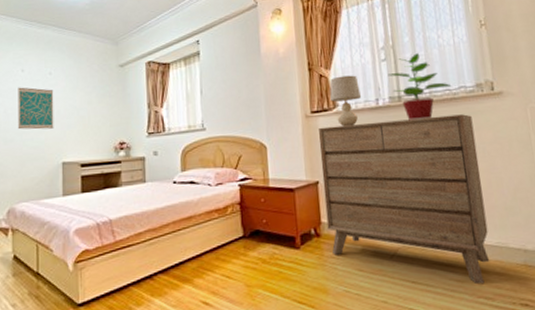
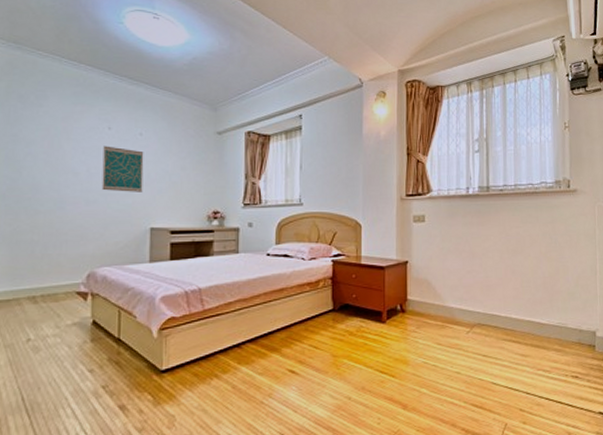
dresser: present [317,114,490,285] -> none [411,207,552,359]
table lamp: present [329,75,362,127] -> none [424,163,454,211]
potted plant: present [388,53,452,121] -> none [479,148,535,210]

